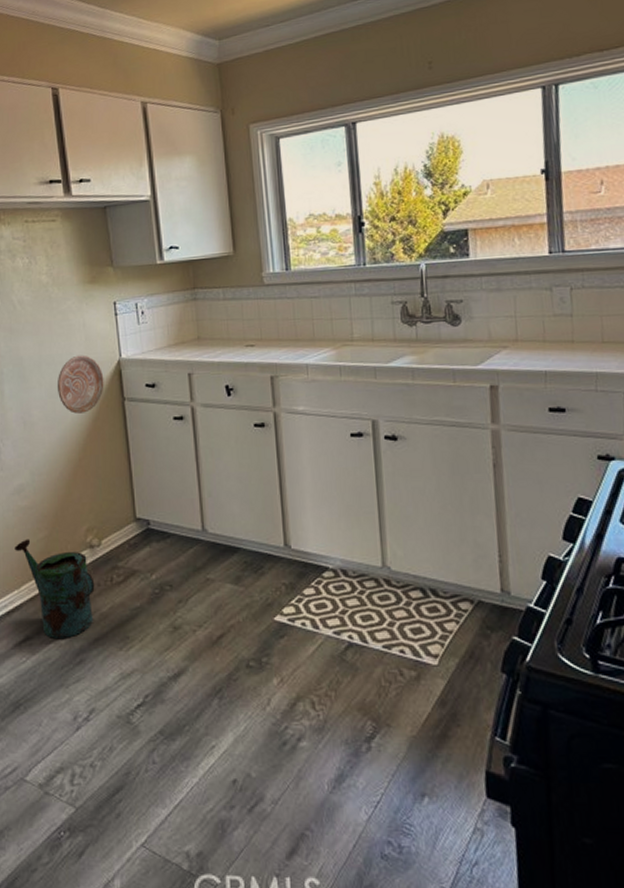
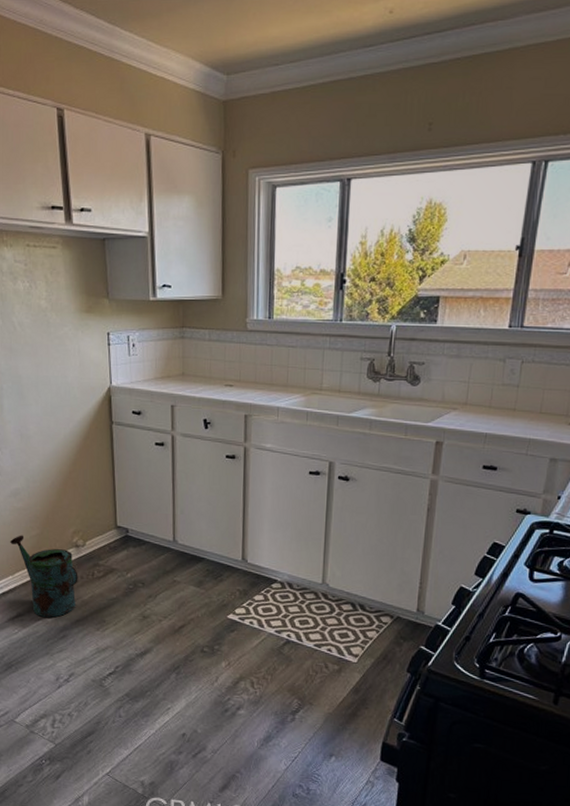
decorative plate: present [56,355,104,414] -> none [51,379,95,432]

